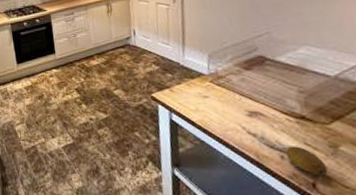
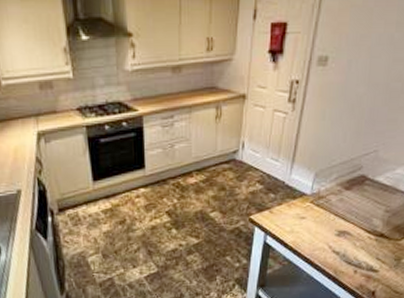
fruit: present [285,146,328,176] -> none [359,261,388,285]

